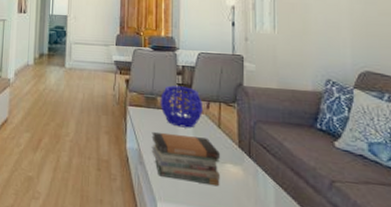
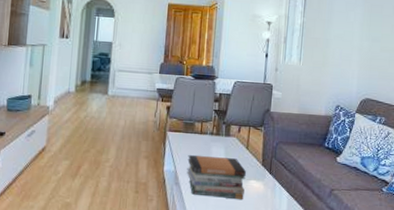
decorative bowl: present [160,85,203,128] -> none [197,112,235,150]

